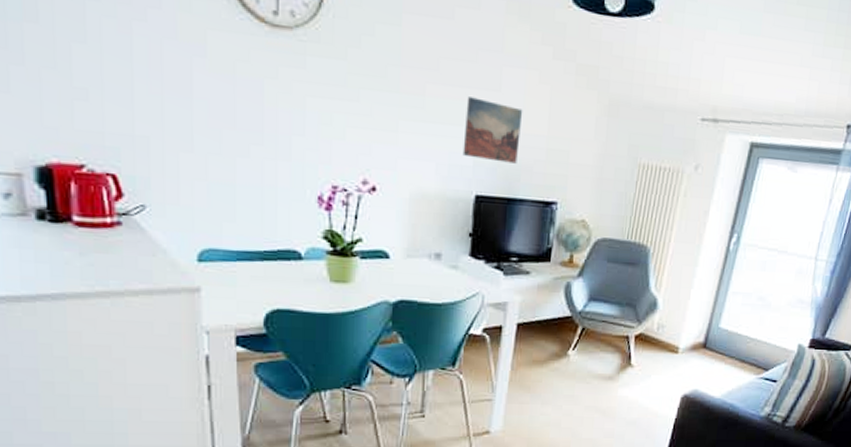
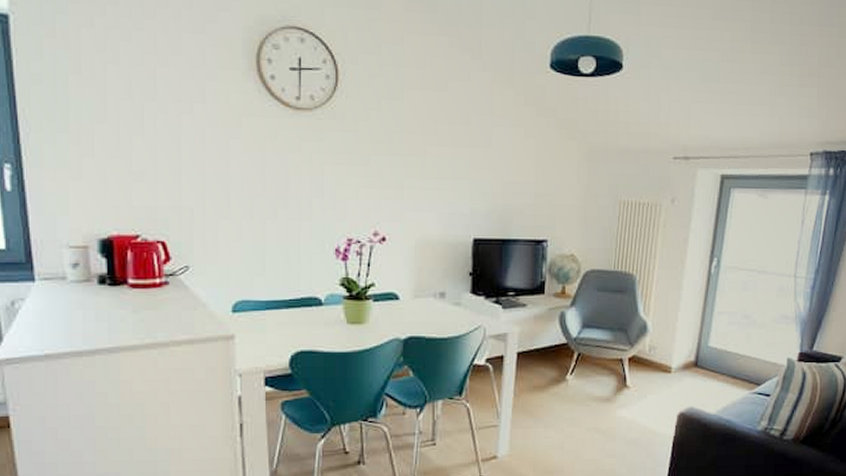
wall art: present [462,97,523,164] -> none [460,154,512,209]

